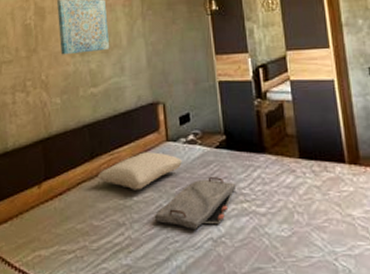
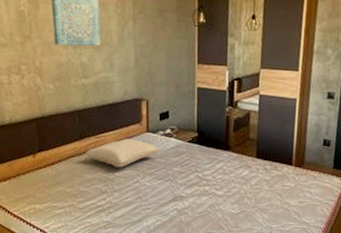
serving tray: present [154,177,237,229] -> none [131,164,202,202]

